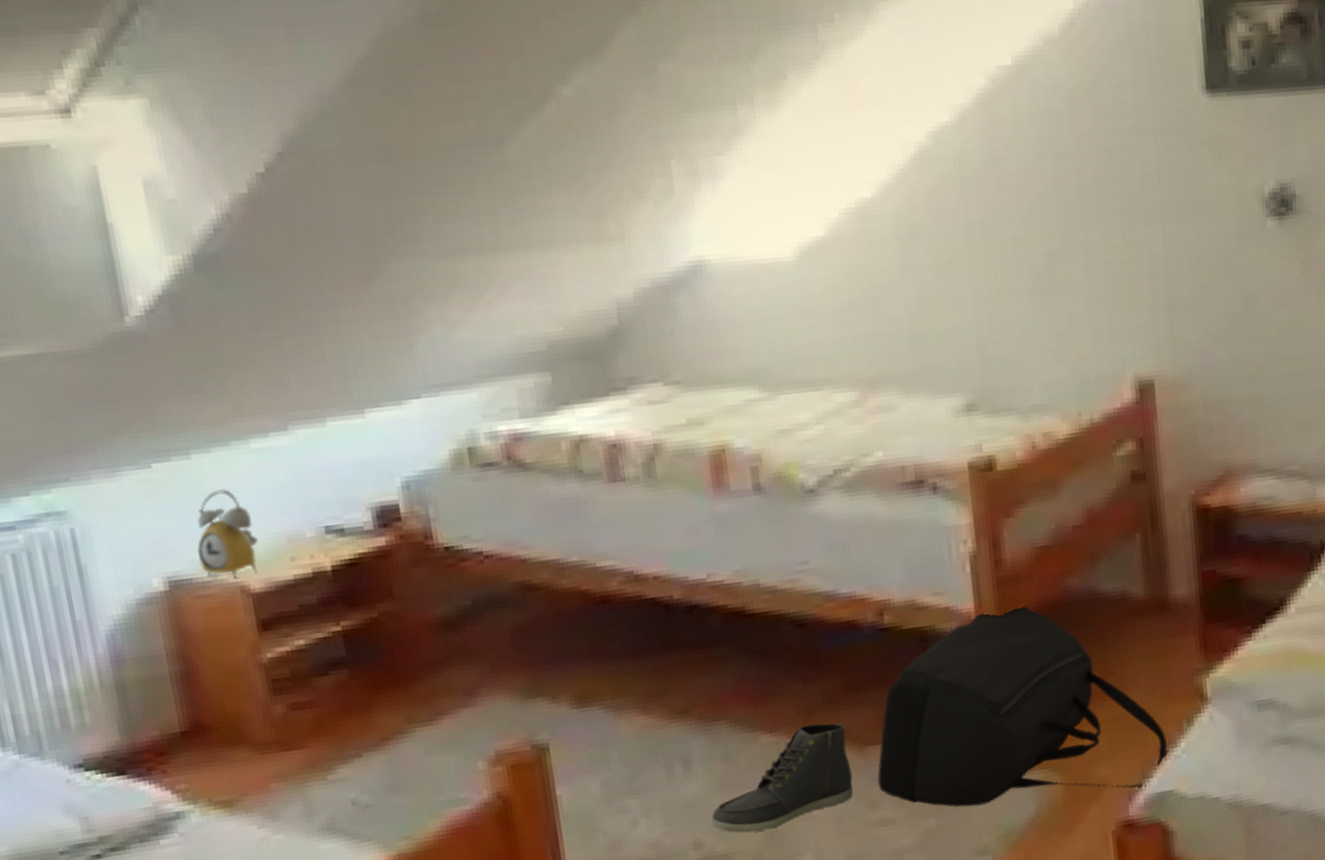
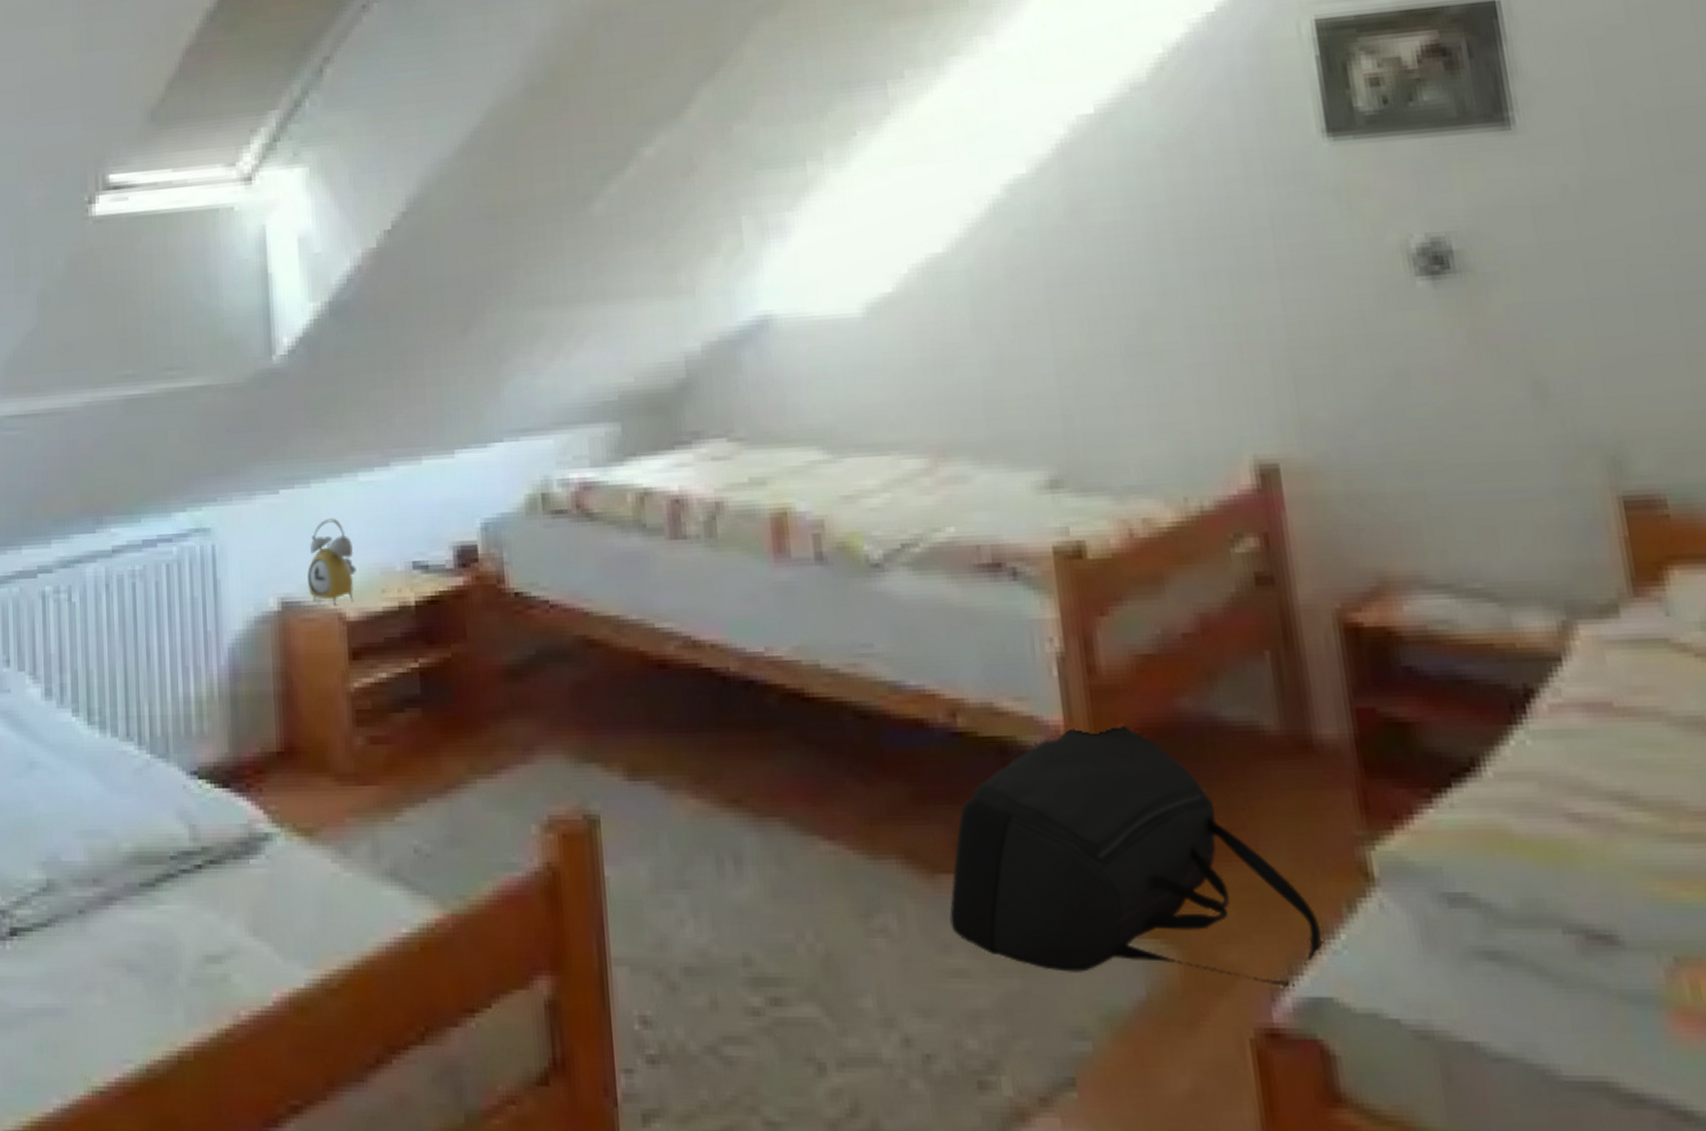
sneaker: present [711,723,854,833] -> none [762,836,922,957]

